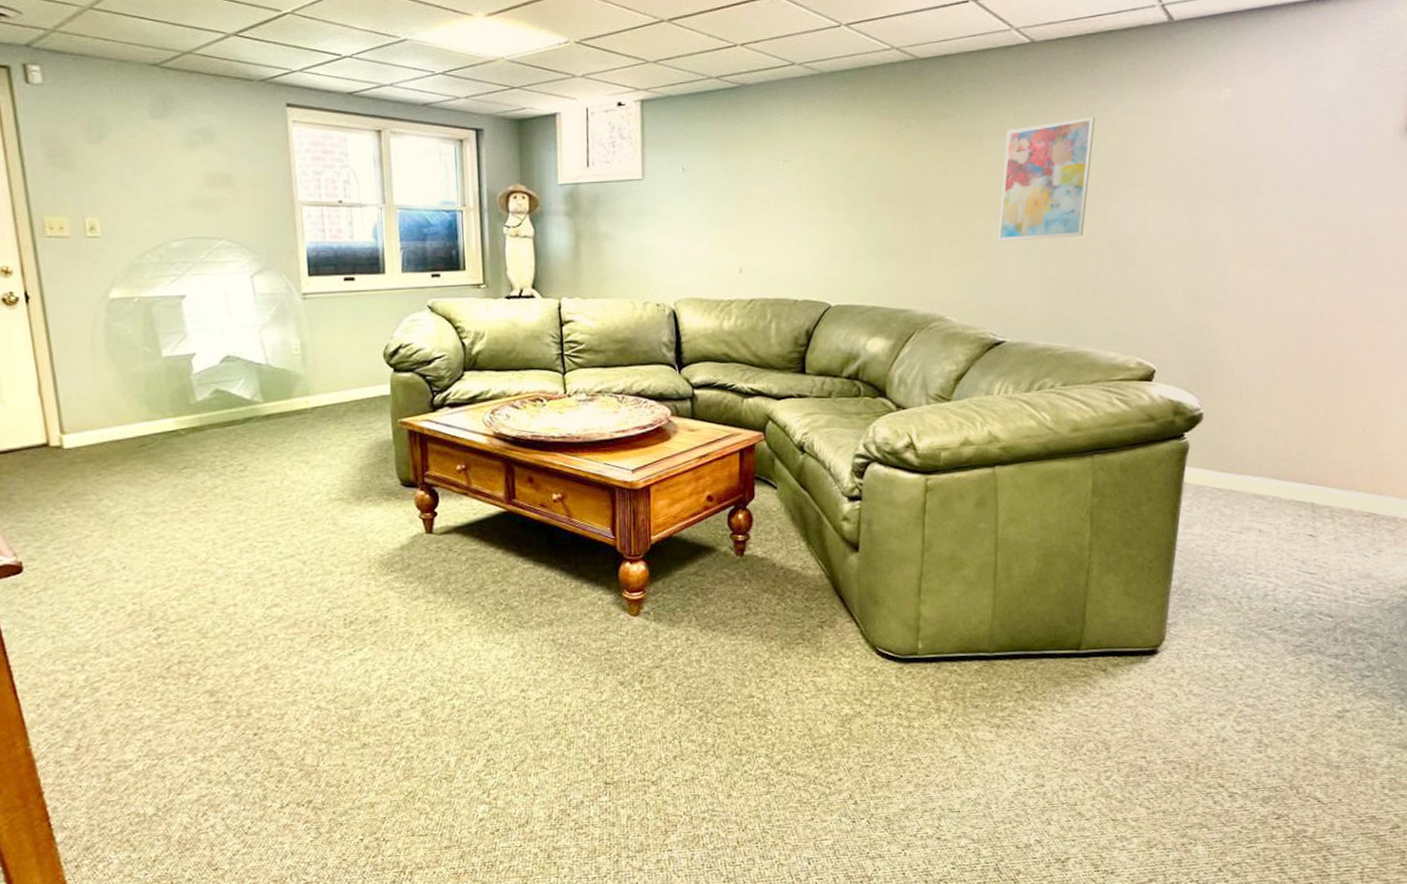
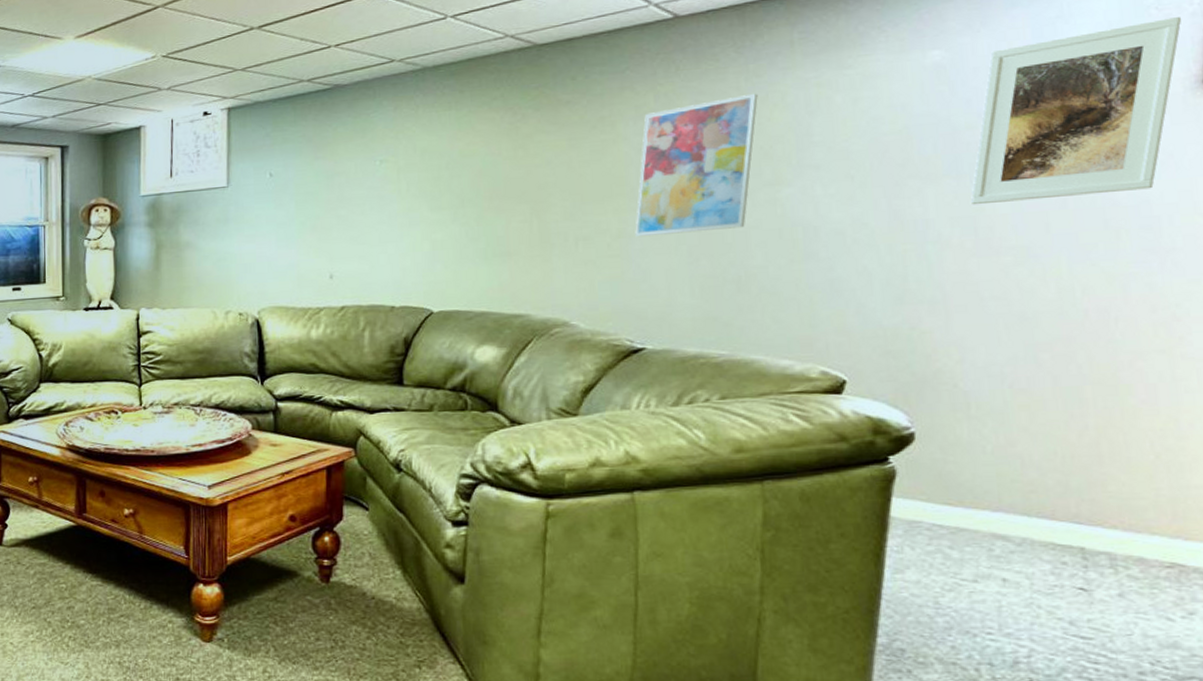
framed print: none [1247,74,1396,224] -> present [970,17,1182,205]

